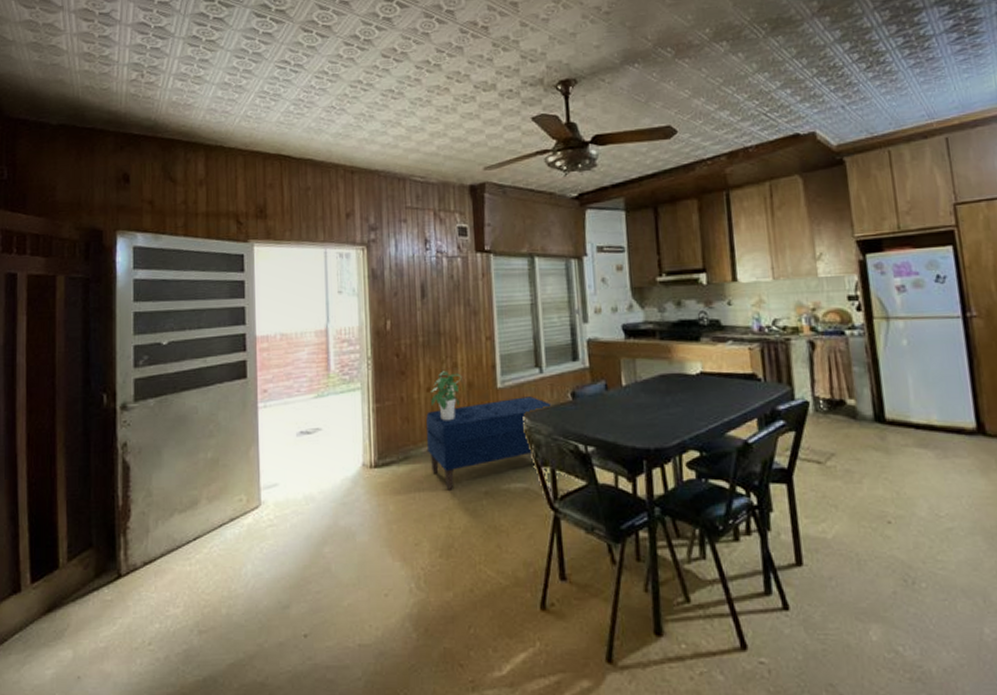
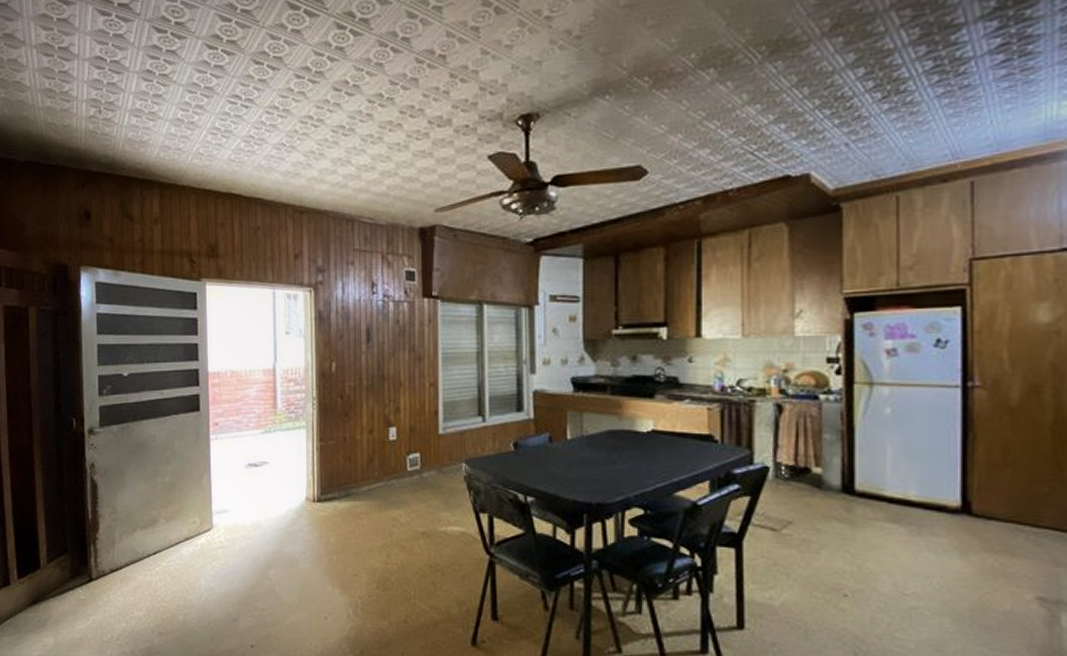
bench: present [426,396,552,490] -> none [368,444,493,528]
potted plant: present [431,371,462,421] -> none [373,414,404,463]

